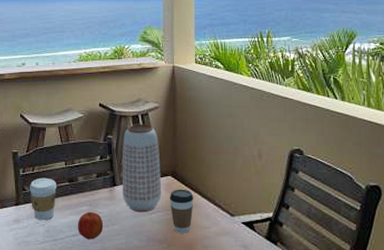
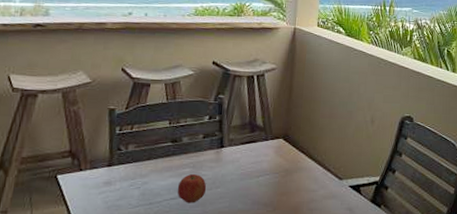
coffee cup: present [29,177,56,221] -> none [125,137,158,183]
vase: present [123,124,162,213] -> none [230,84,273,176]
coffee cup: present [169,189,194,233] -> none [278,152,304,196]

